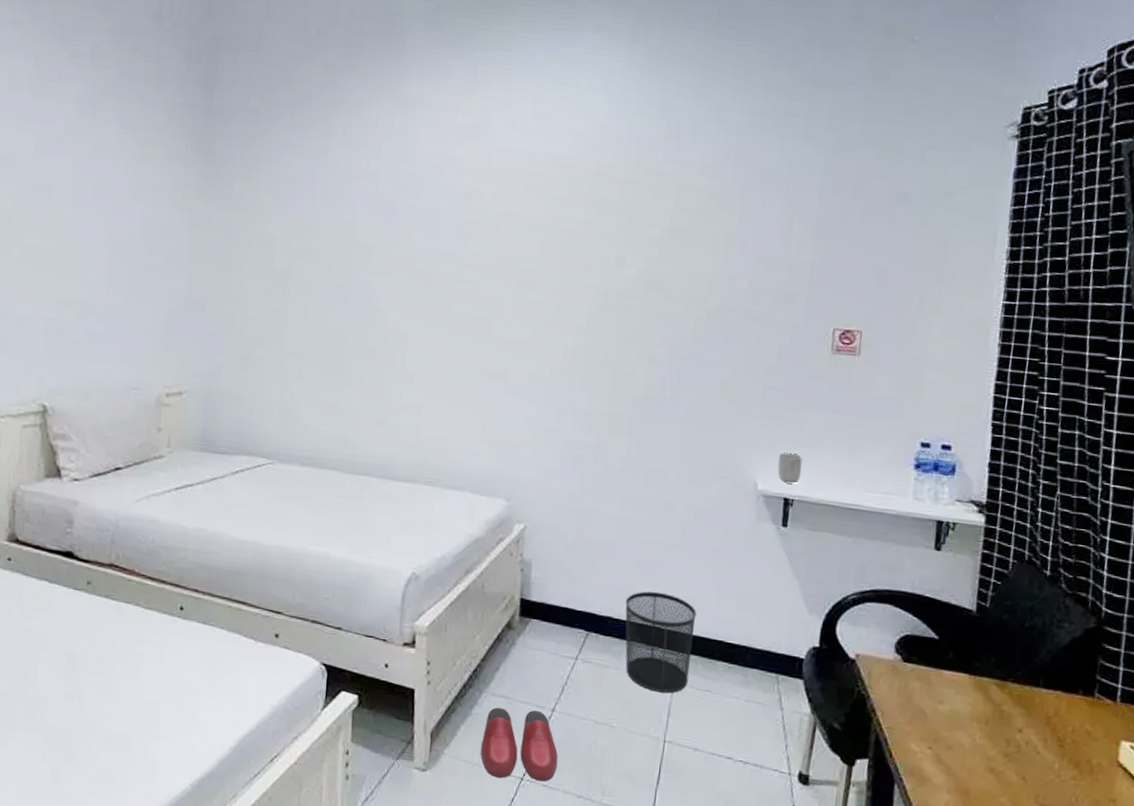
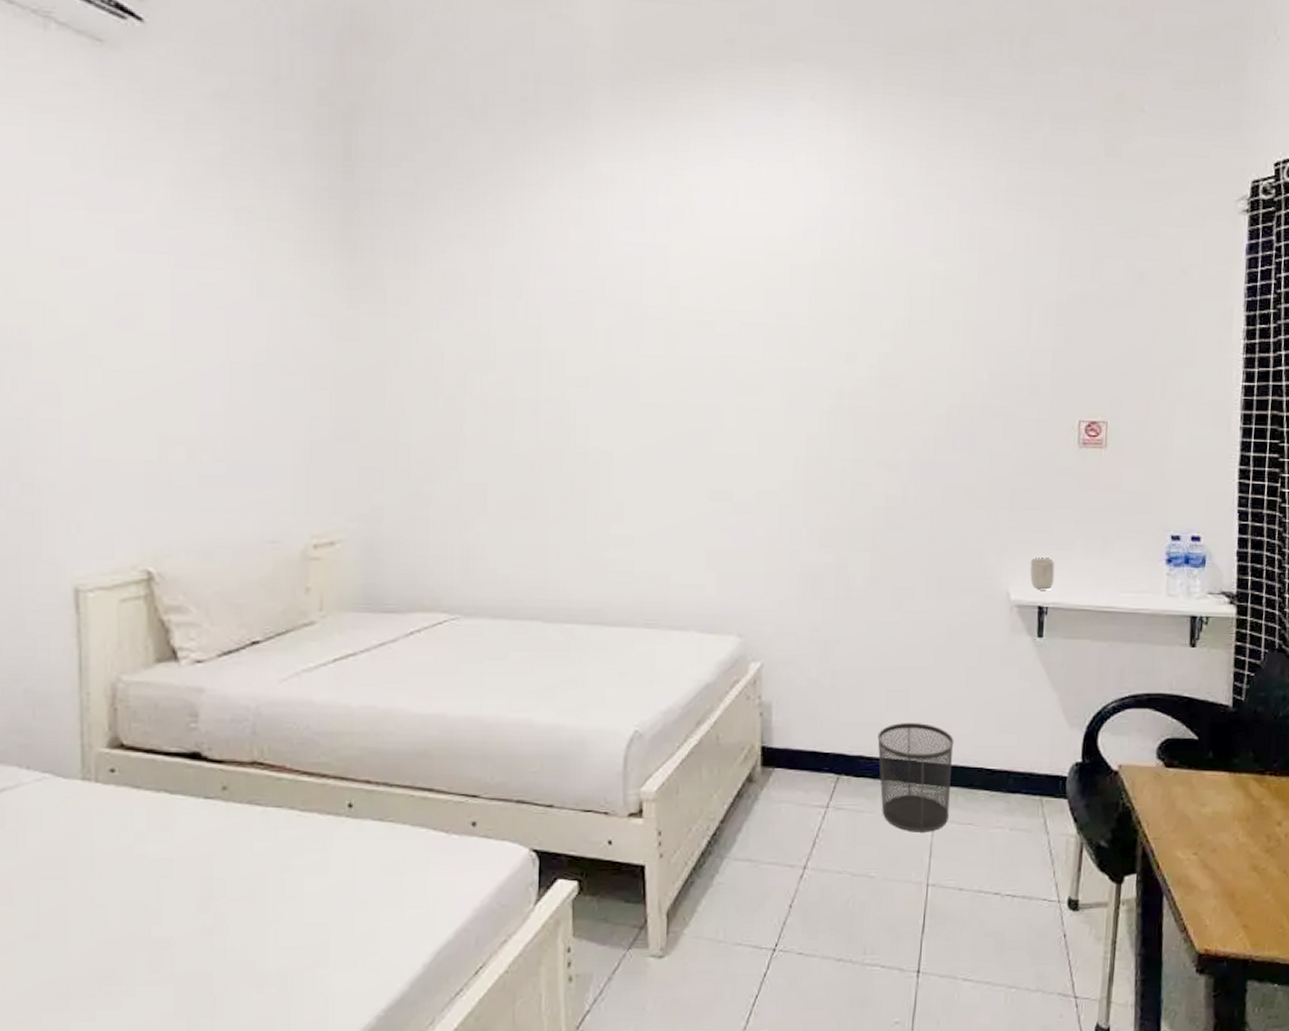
slippers: present [480,707,558,782] -> none [725,870,813,952]

